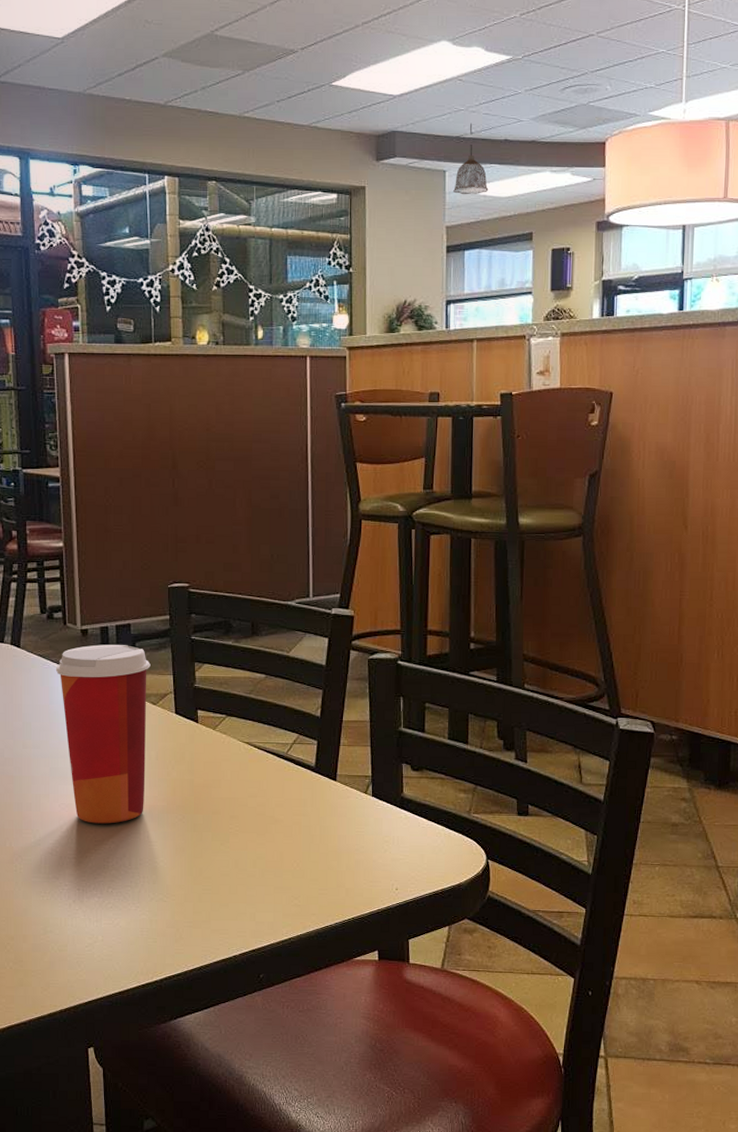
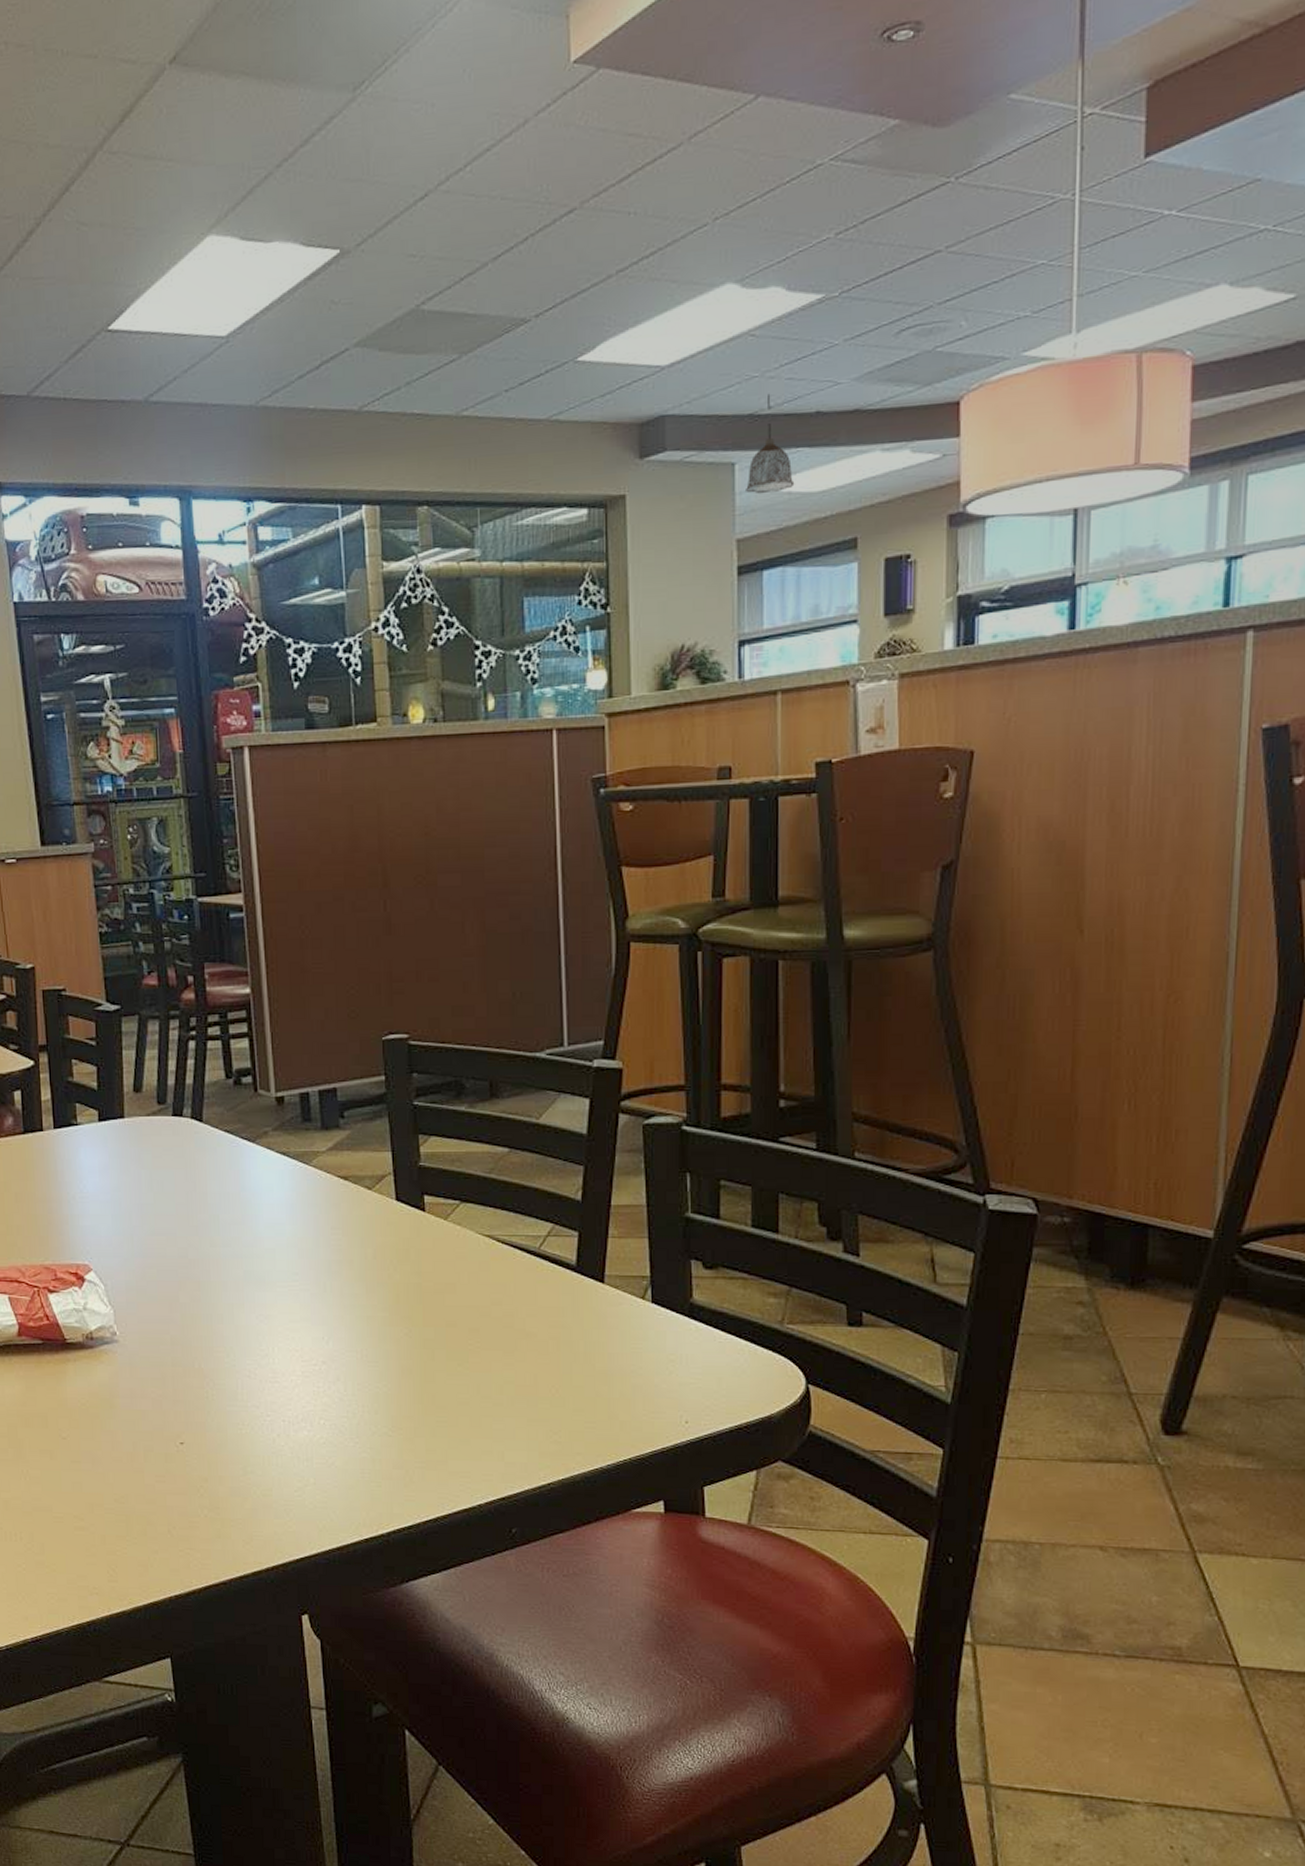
paper cup: present [55,644,151,824] -> none [246,1115,363,1340]

